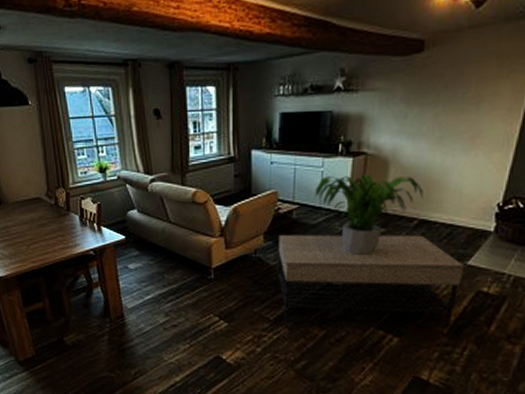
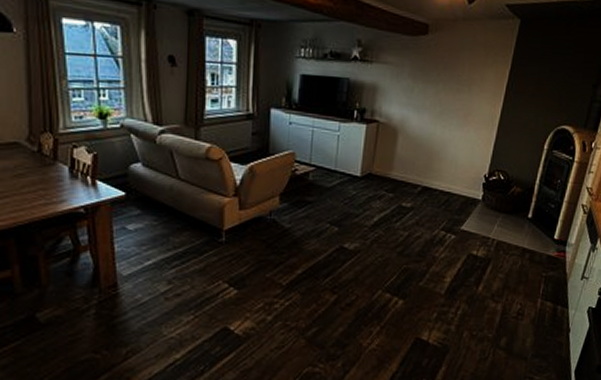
coffee table: present [277,234,465,326] -> none [291,196,459,288]
potted plant: present [314,174,423,255] -> none [330,141,426,219]

